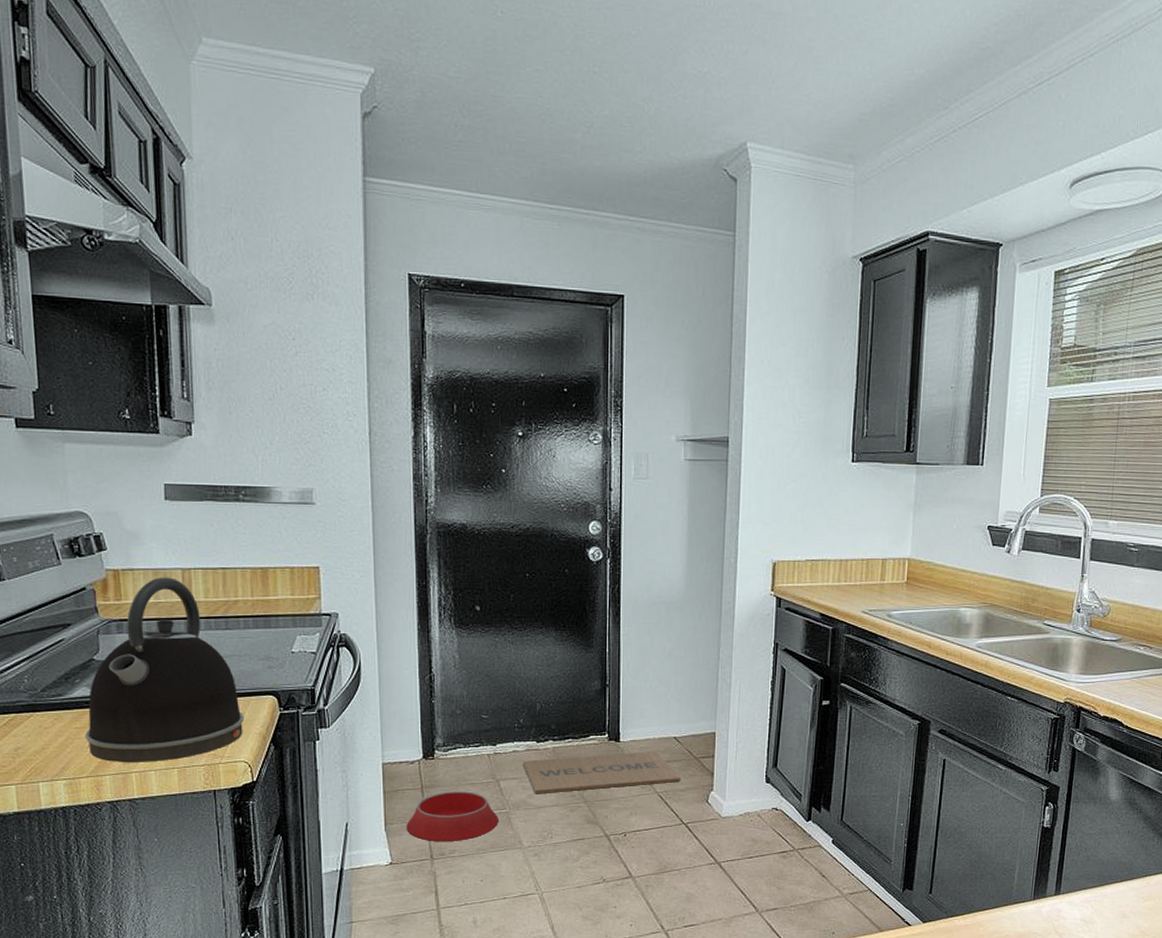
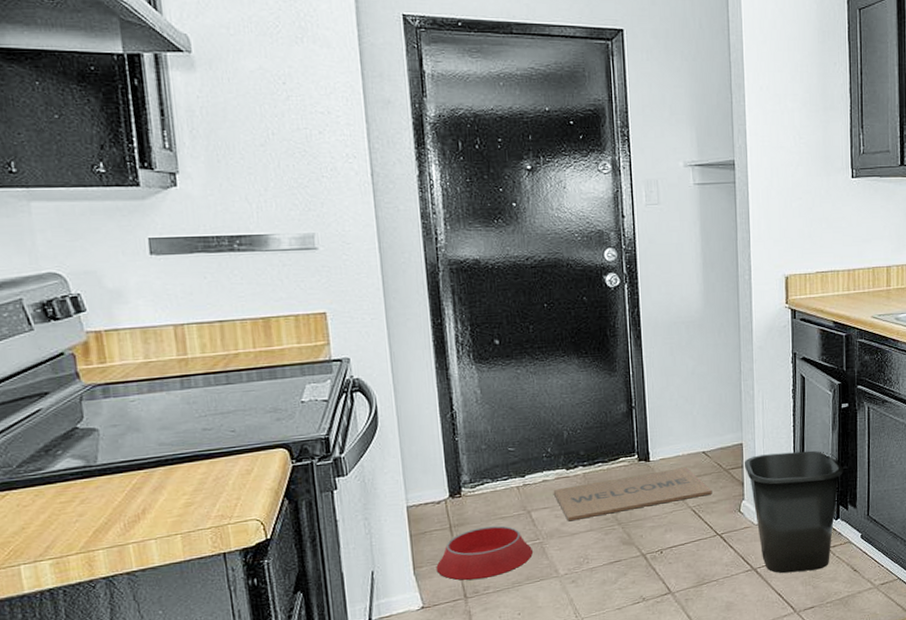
kettle: present [85,577,244,762] -> none [72,335,253,535]
waste bin: none [715,746,819,871] -> present [744,451,843,574]

